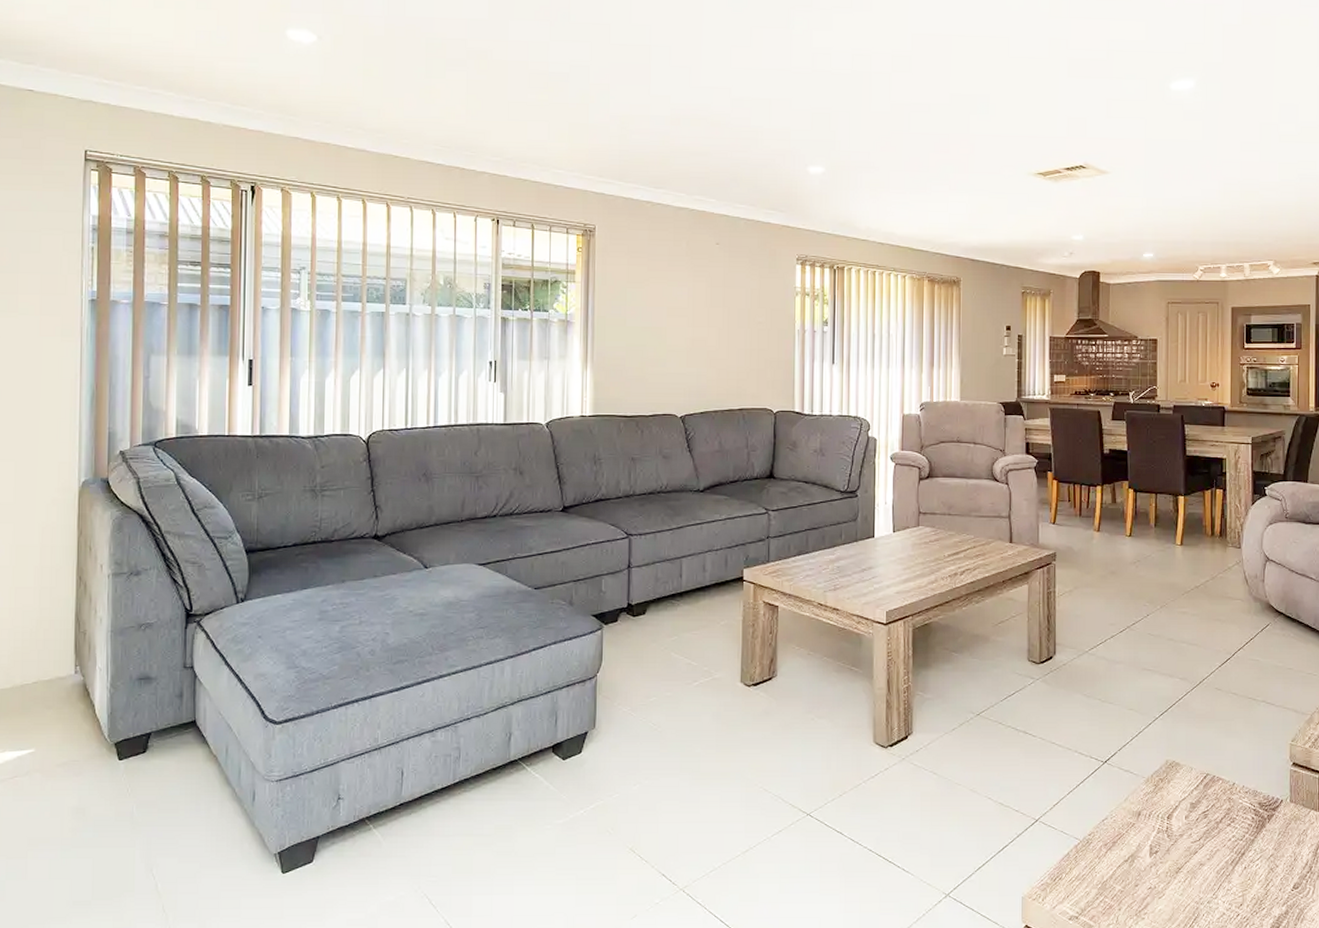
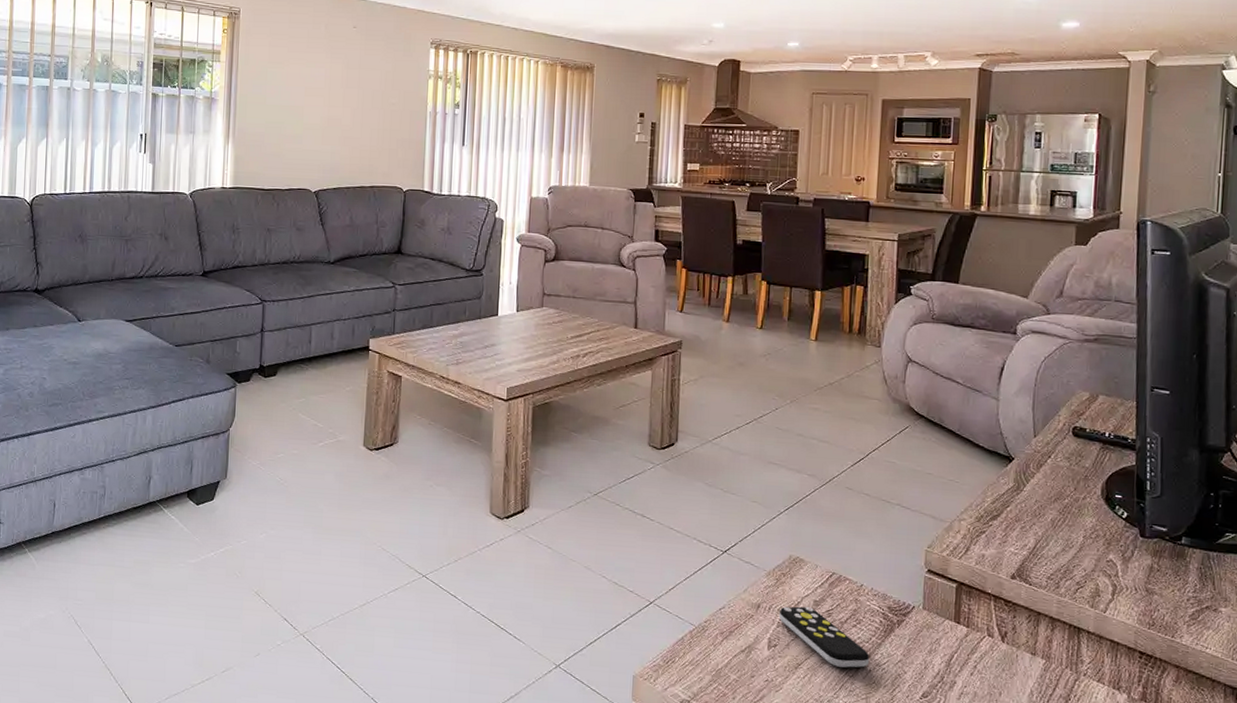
remote control: none [1158,810,1245,867] -> present [778,606,870,668]

